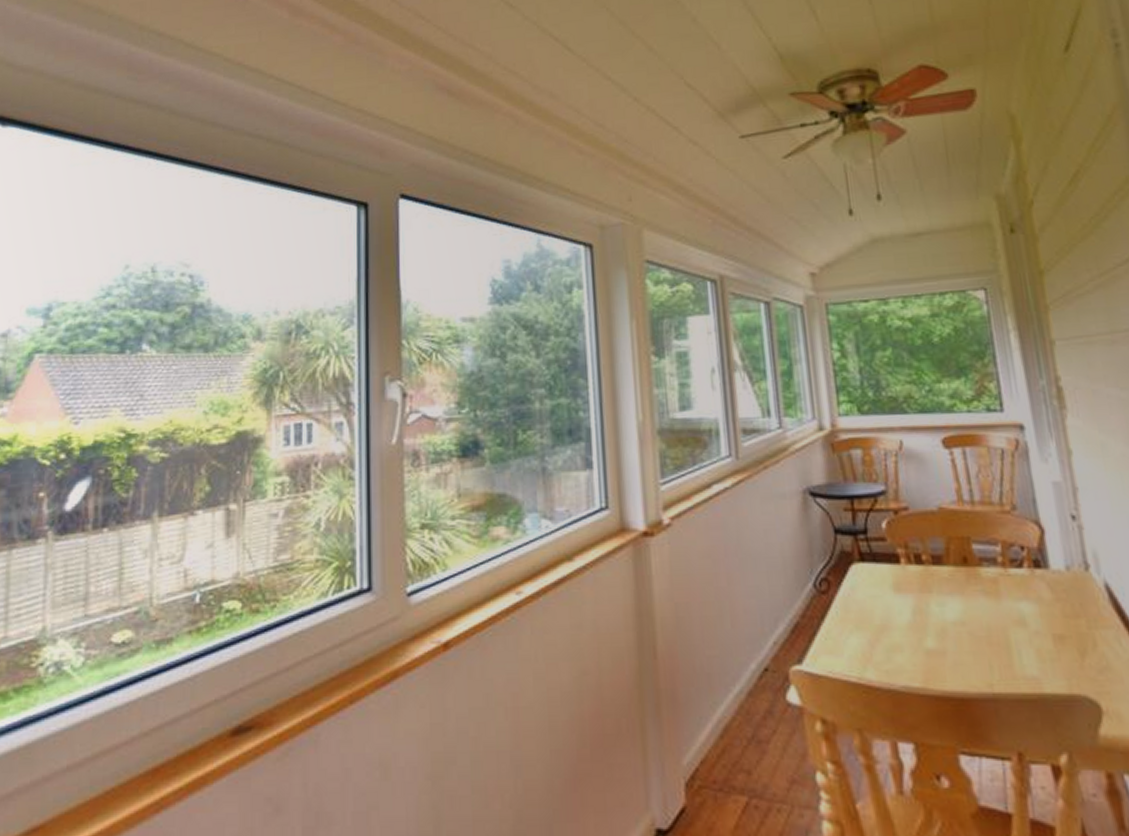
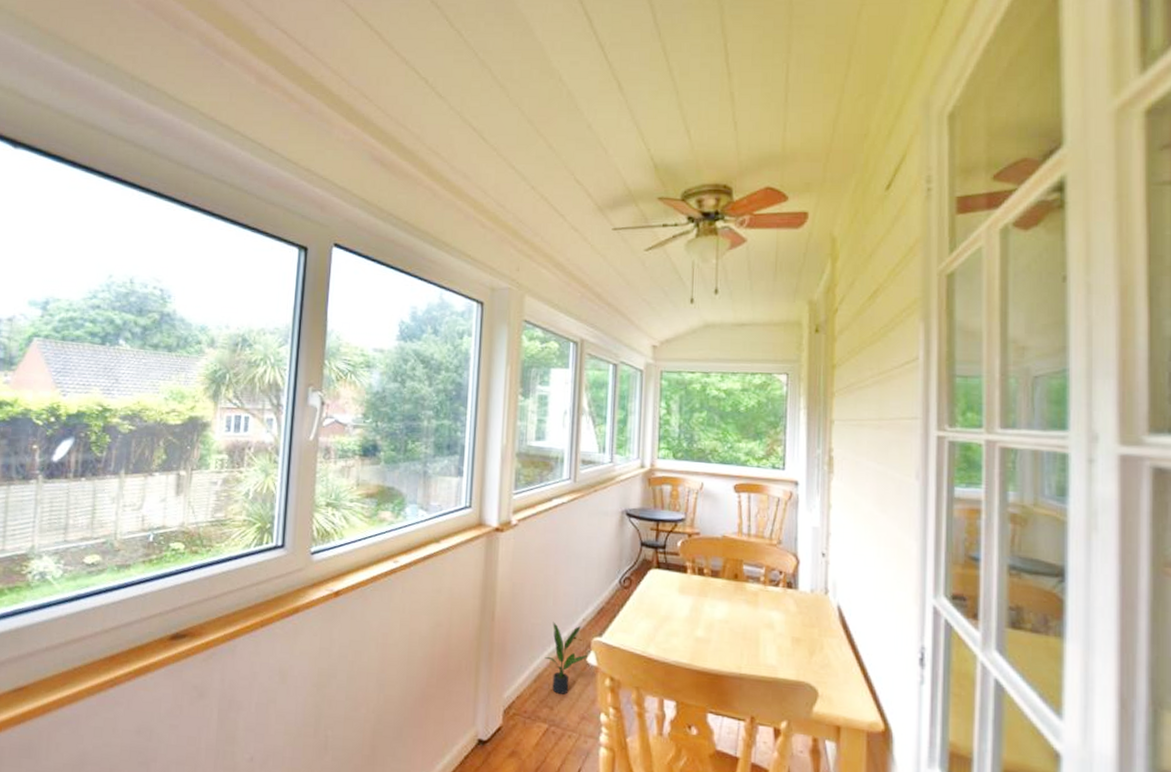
potted plant: none [730,650,789,751] -> present [545,621,589,695]

